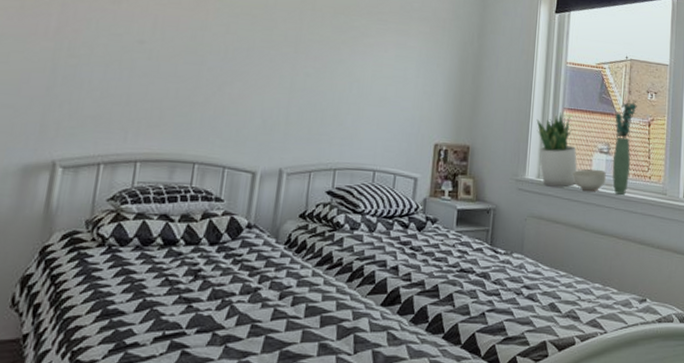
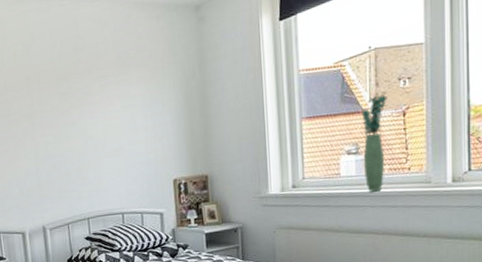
planter: present [536,112,577,187] -> none [273,123,324,197]
bowl: present [572,169,606,192] -> none [319,171,357,195]

